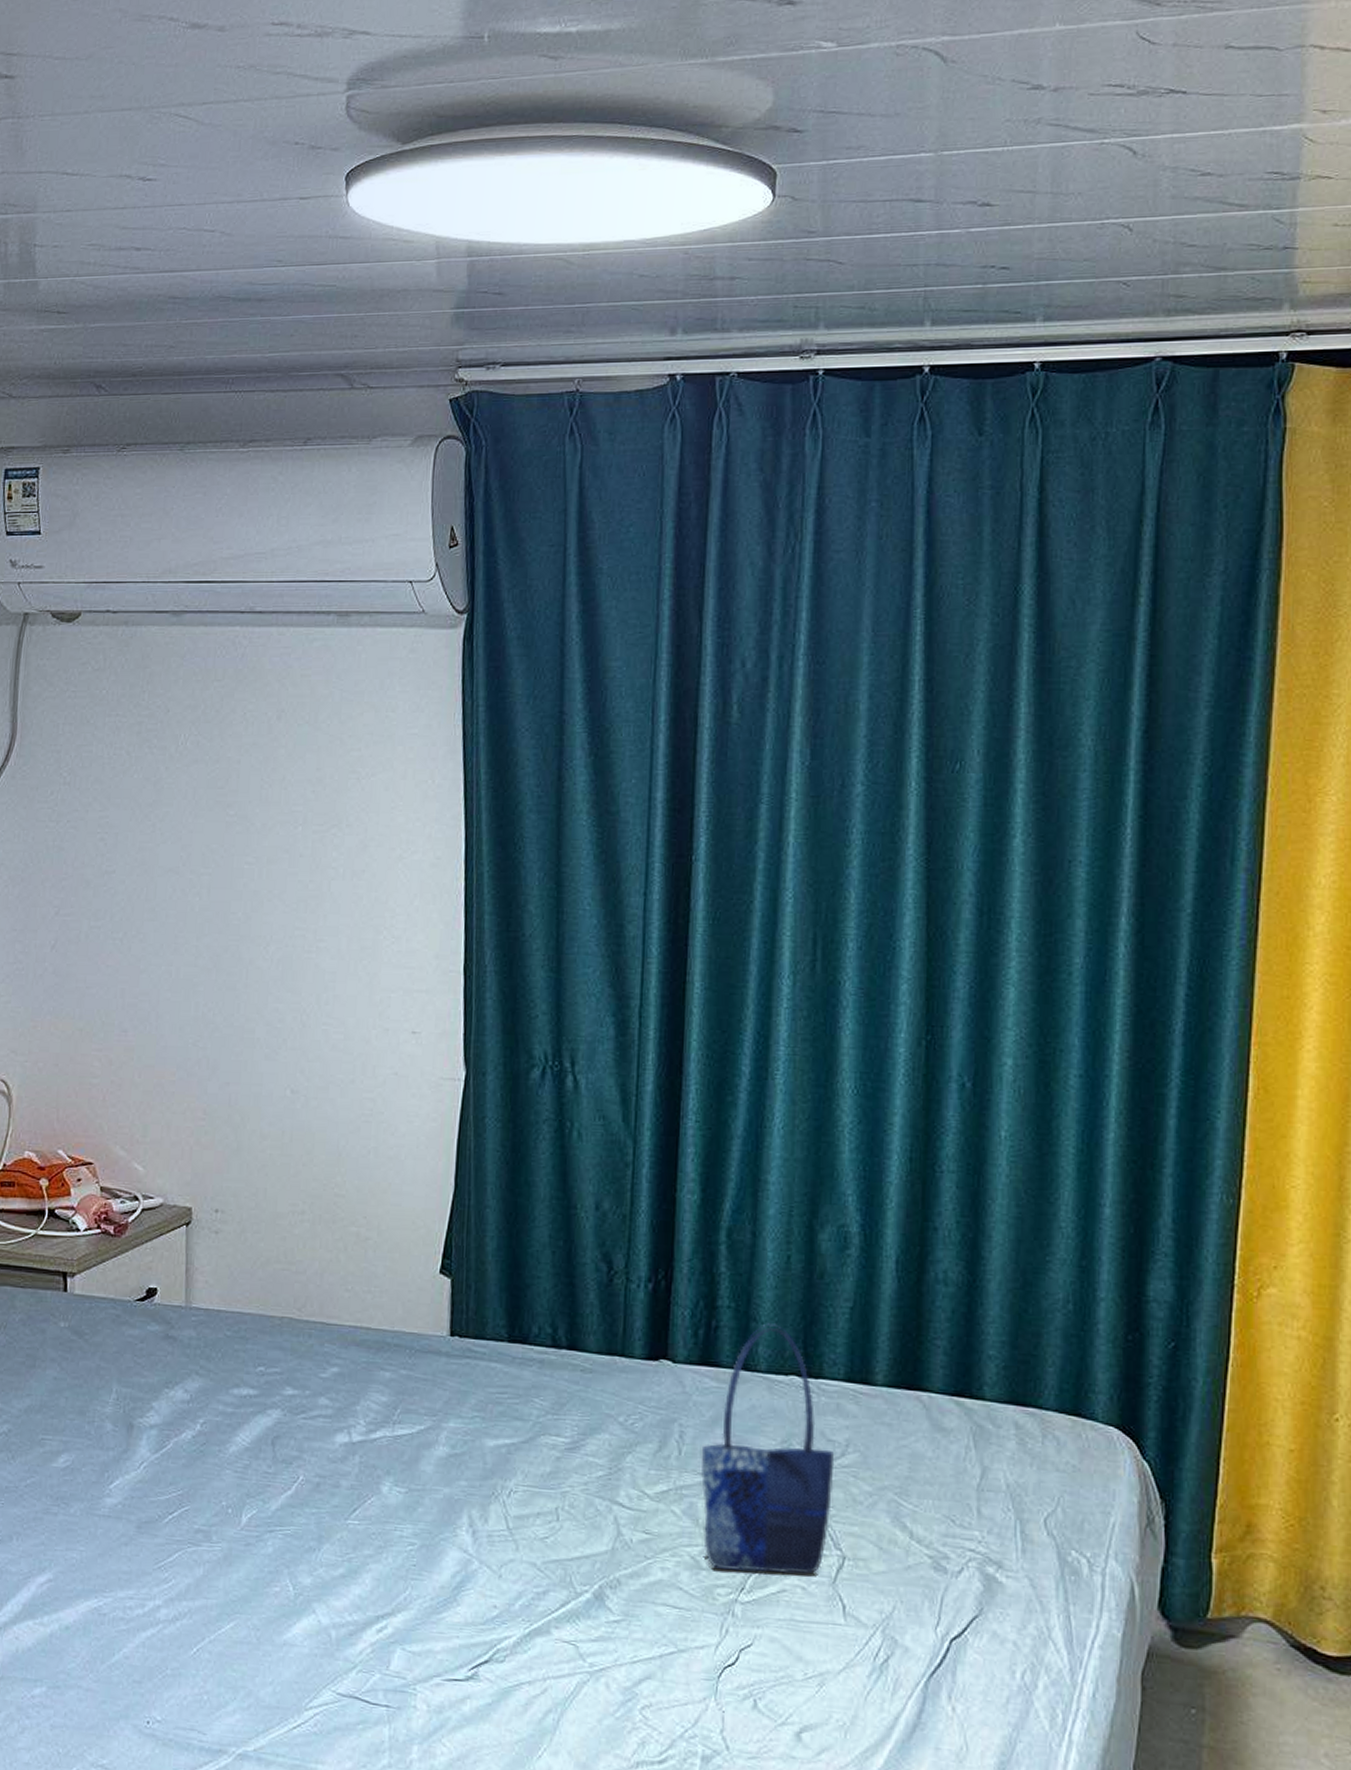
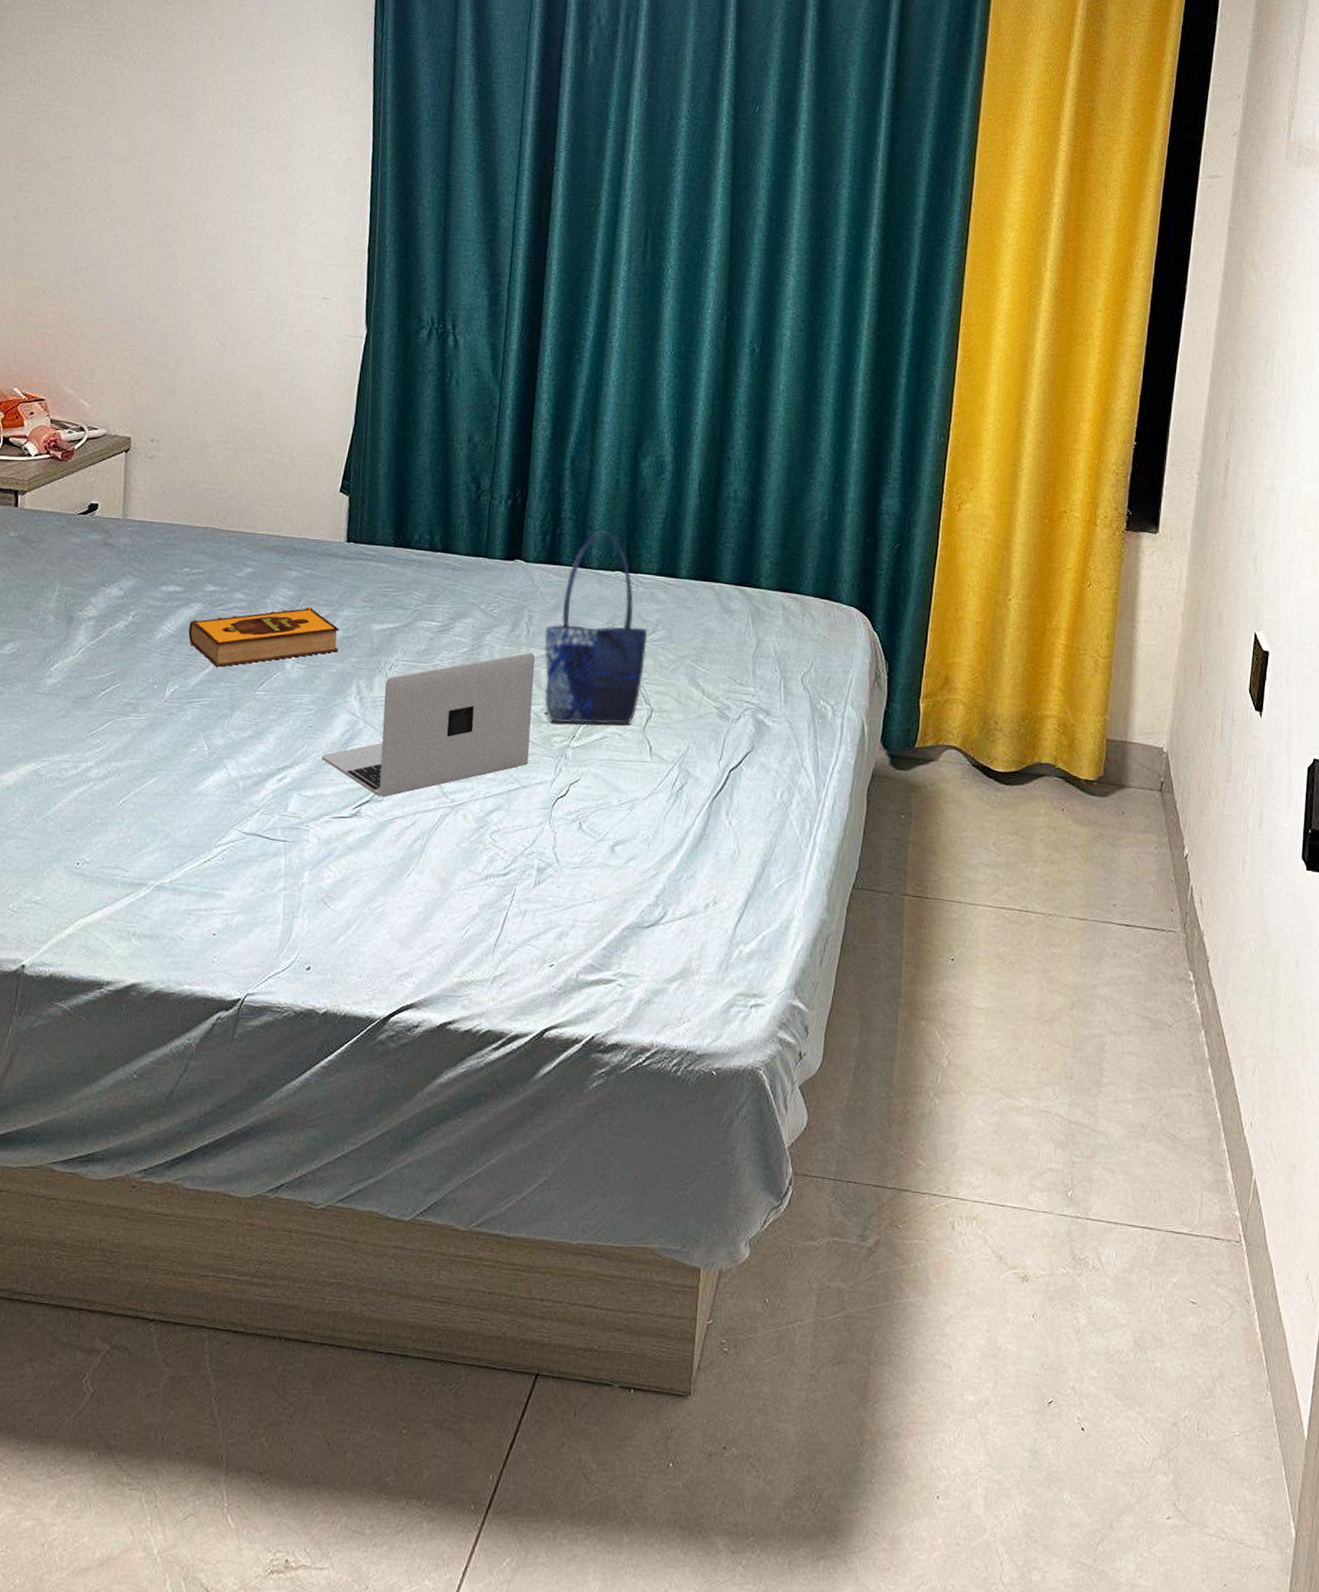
hardback book: none [266,1416,445,1489] -> present [188,607,339,667]
laptop: none [428,1479,690,1658] -> present [321,652,535,798]

